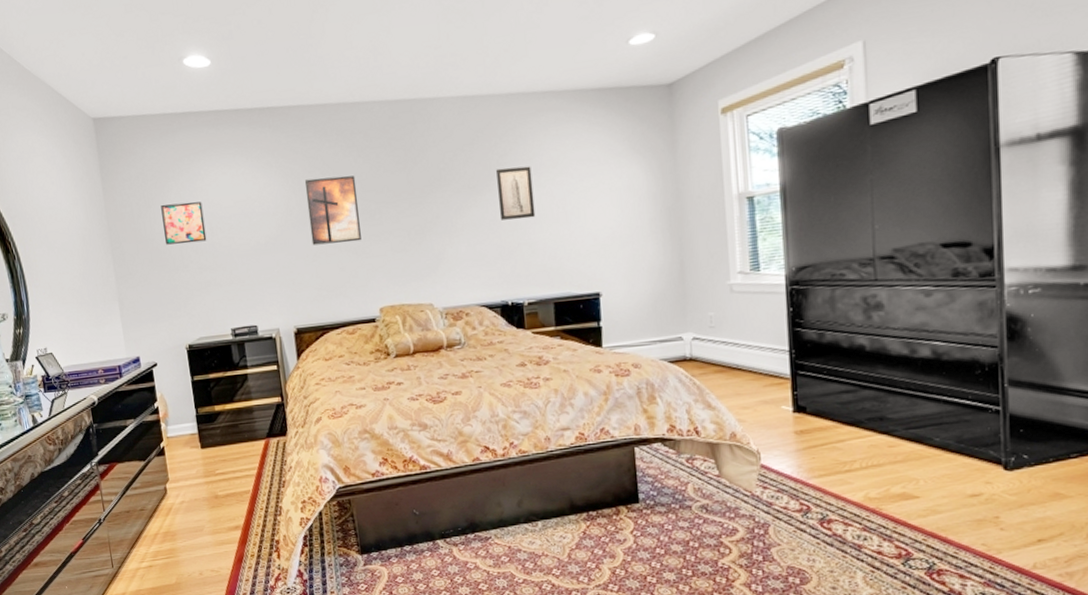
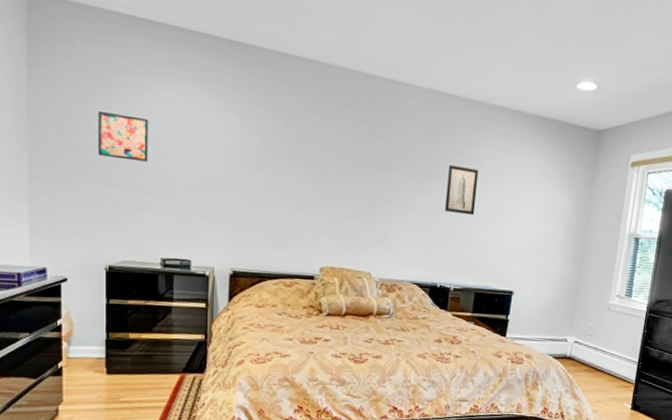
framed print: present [304,175,361,246] -> none [263,126,319,200]

